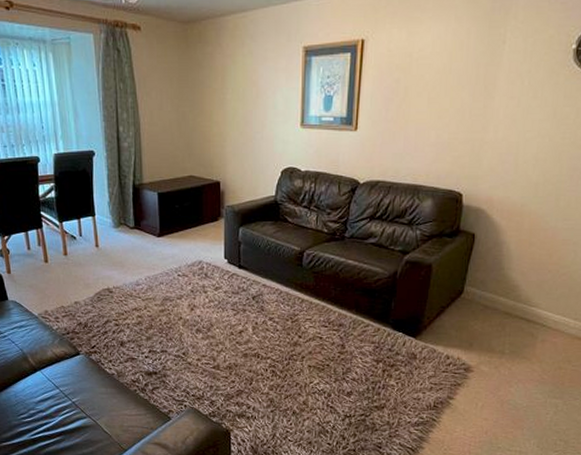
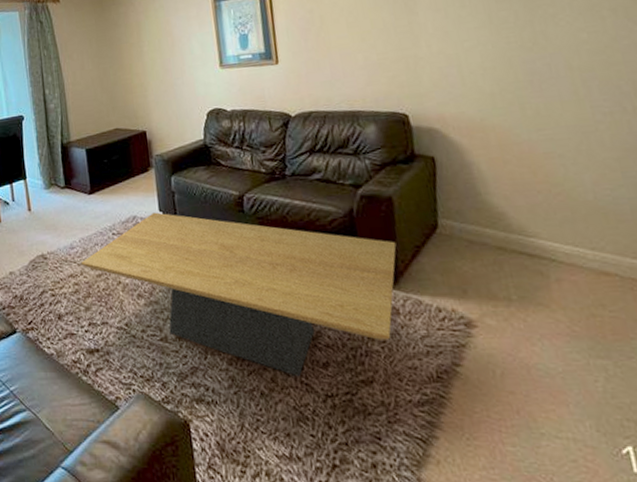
coffee table: none [145,259,426,402] -> present [81,212,397,377]

